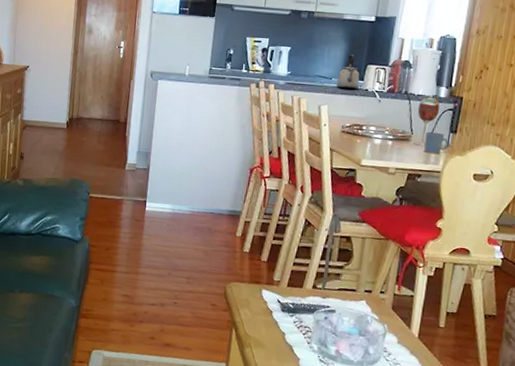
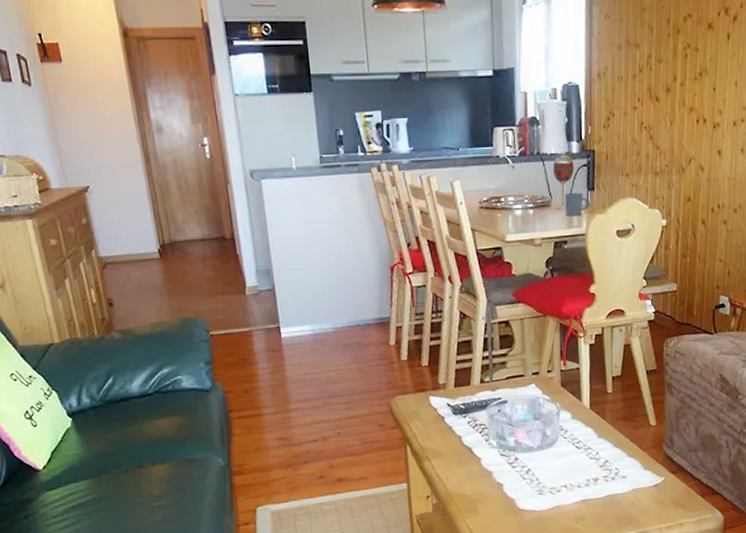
kettle: present [336,54,360,91] -> none [464,118,489,160]

